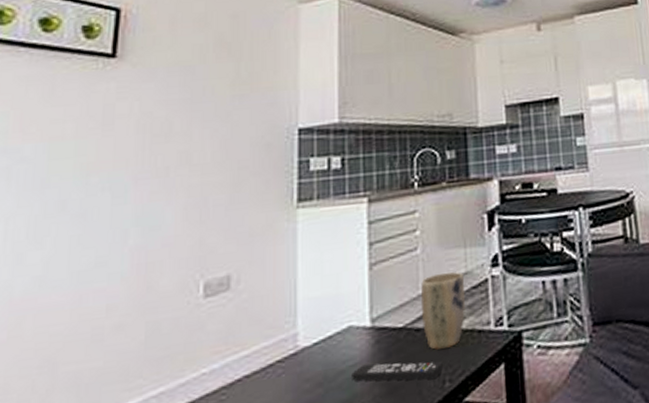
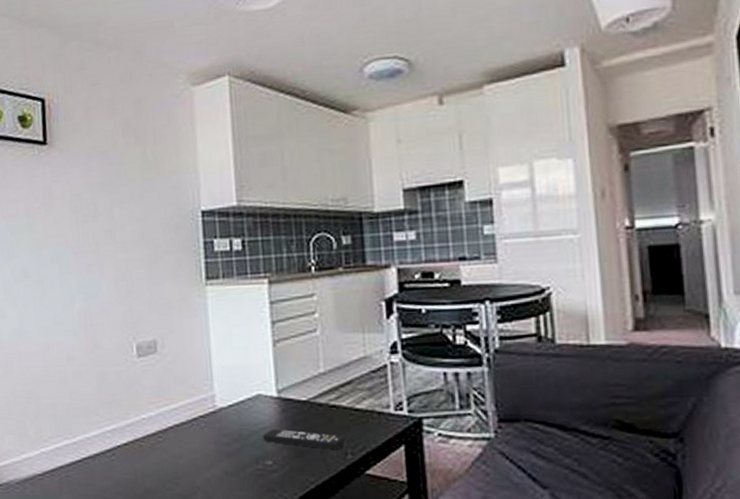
plant pot: present [421,272,465,350] -> none [321,354,365,424]

